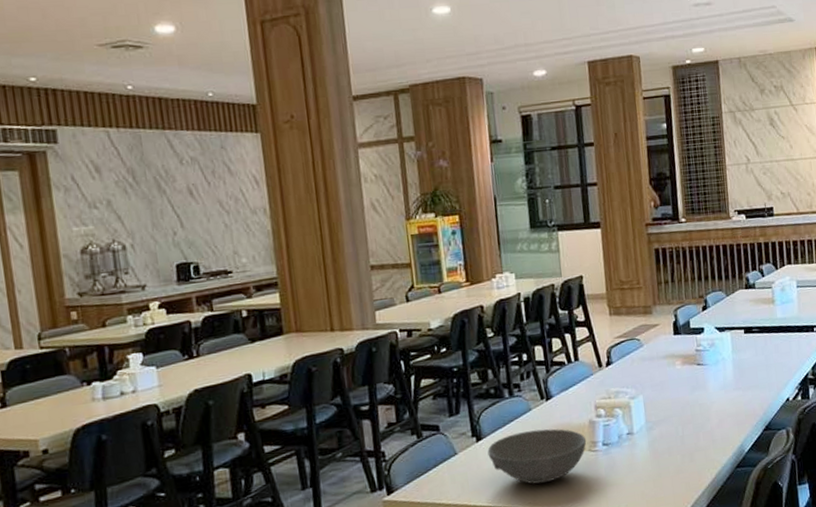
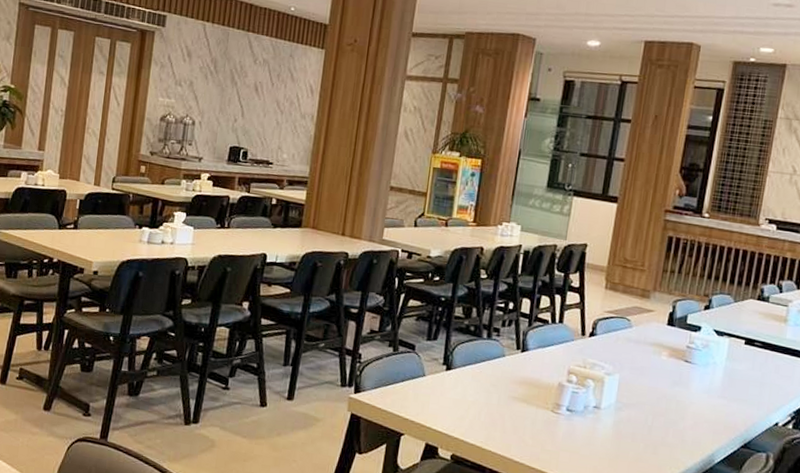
bowl: present [487,429,587,484] -> none [453,373,552,429]

